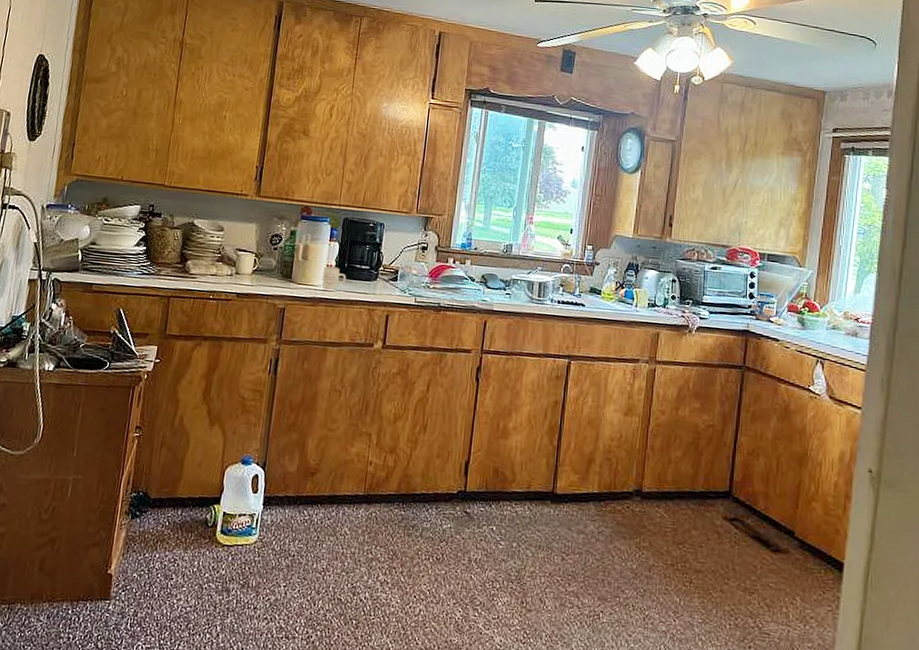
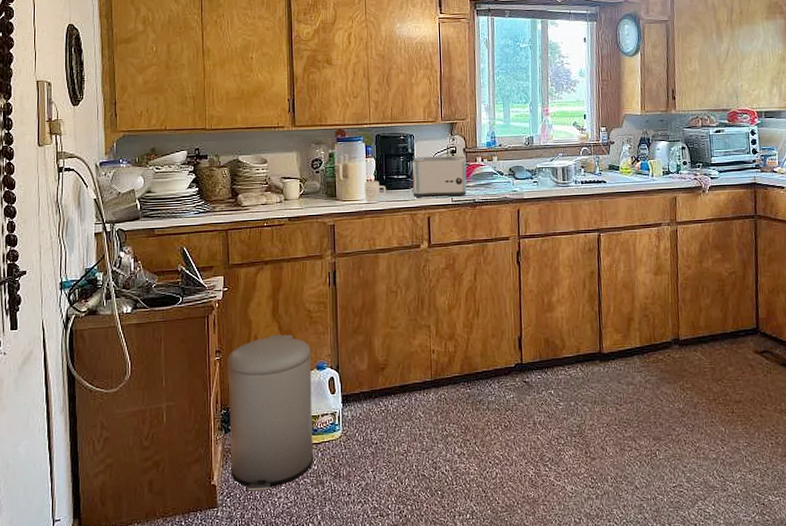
pedal bin: none [130,418,239,591] -> present [228,334,314,493]
toaster: none [373,248,441,299] -> present [411,155,471,198]

